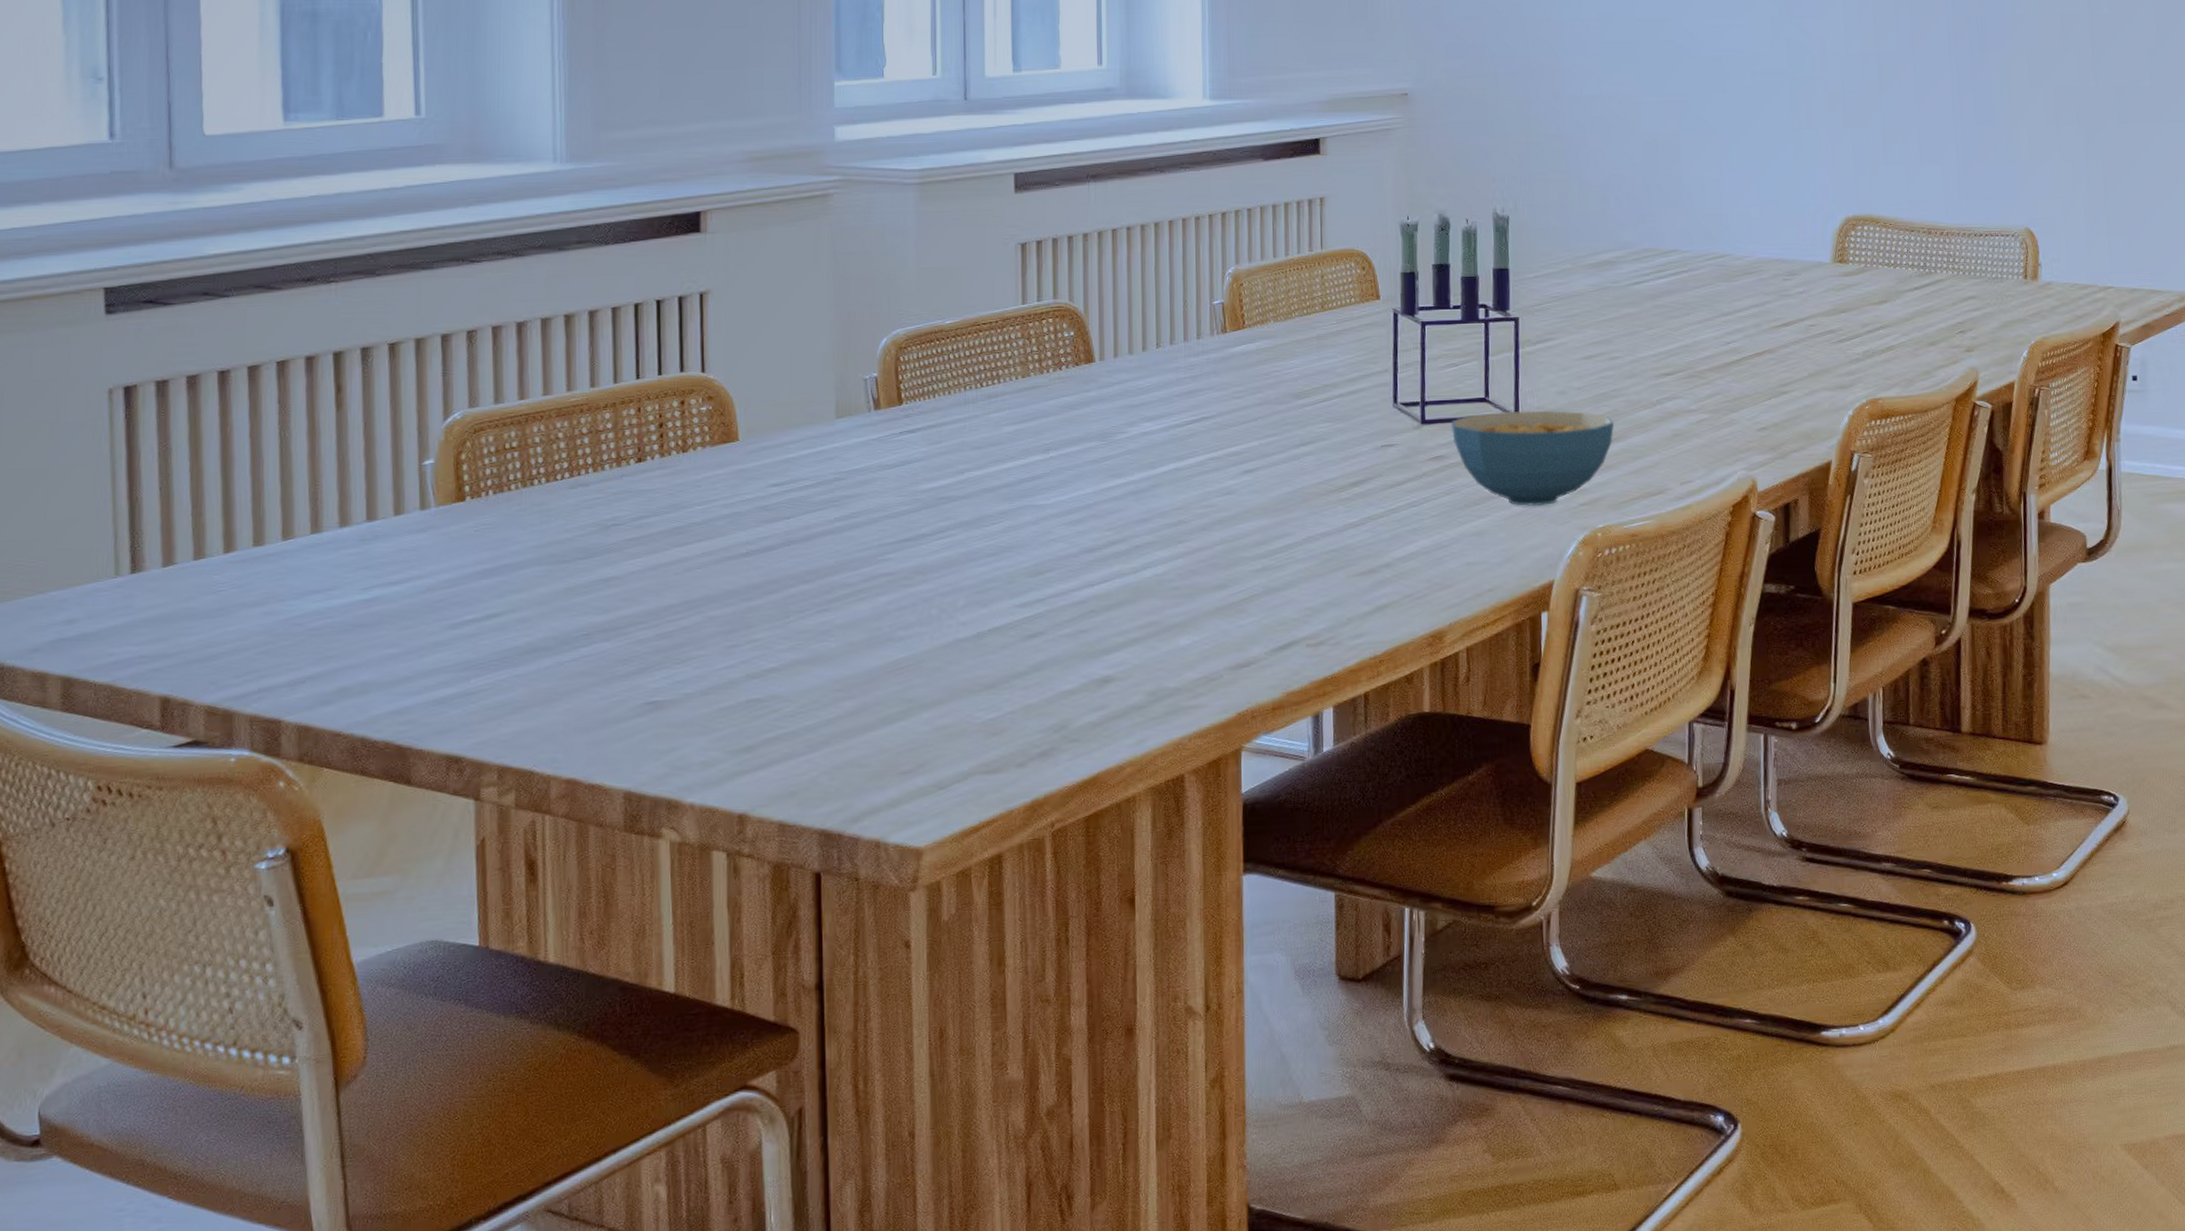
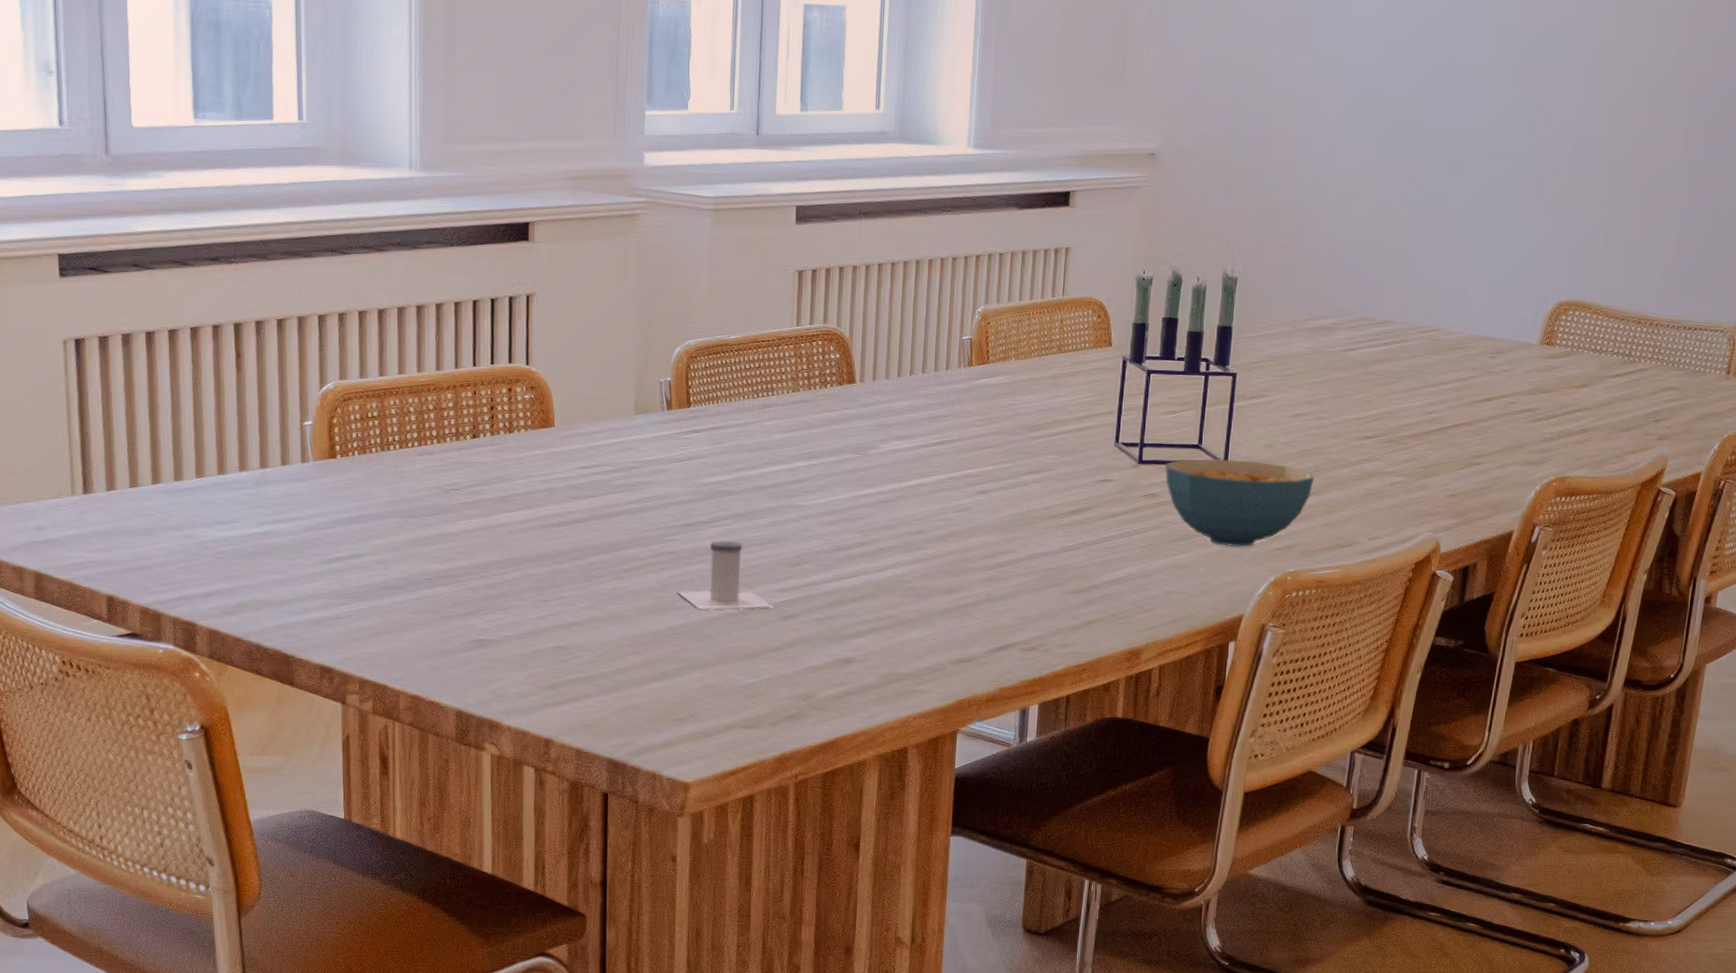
salt shaker: none [895,552,1013,637] -> present [676,540,773,609]

